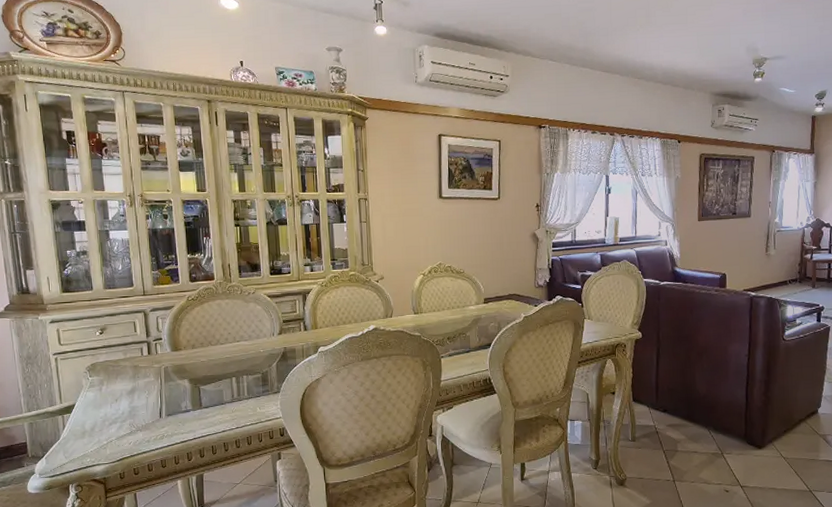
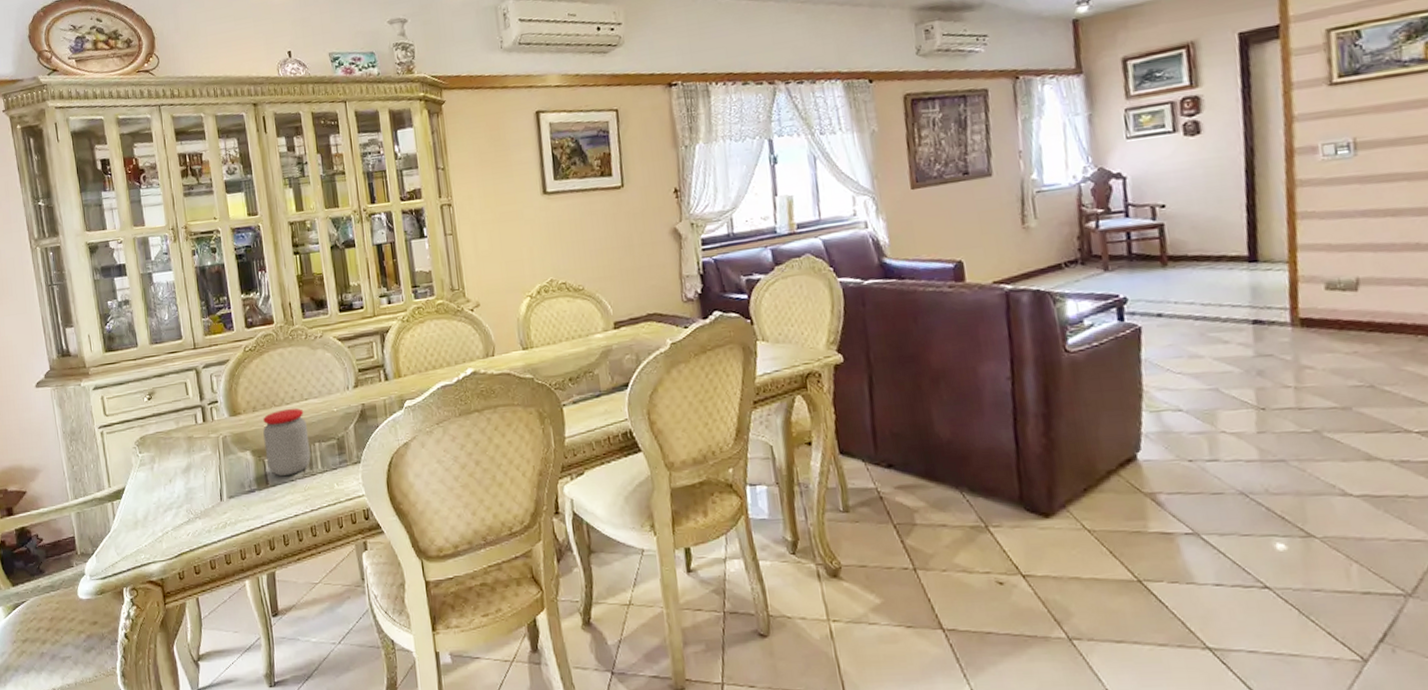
jar: none [200,347,239,400] -> present [263,408,311,476]

